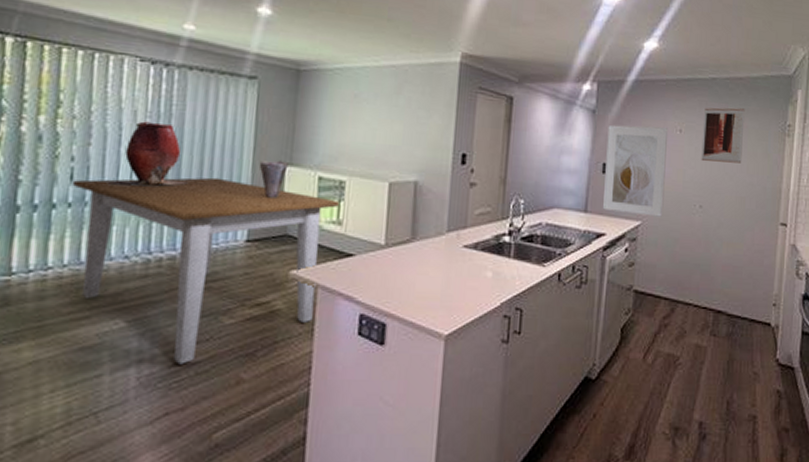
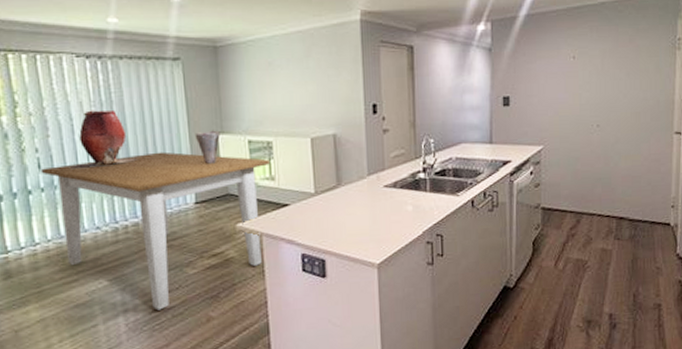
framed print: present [602,125,669,217] -> none [505,55,563,140]
wall art: present [701,107,745,164] -> none [595,28,635,84]

